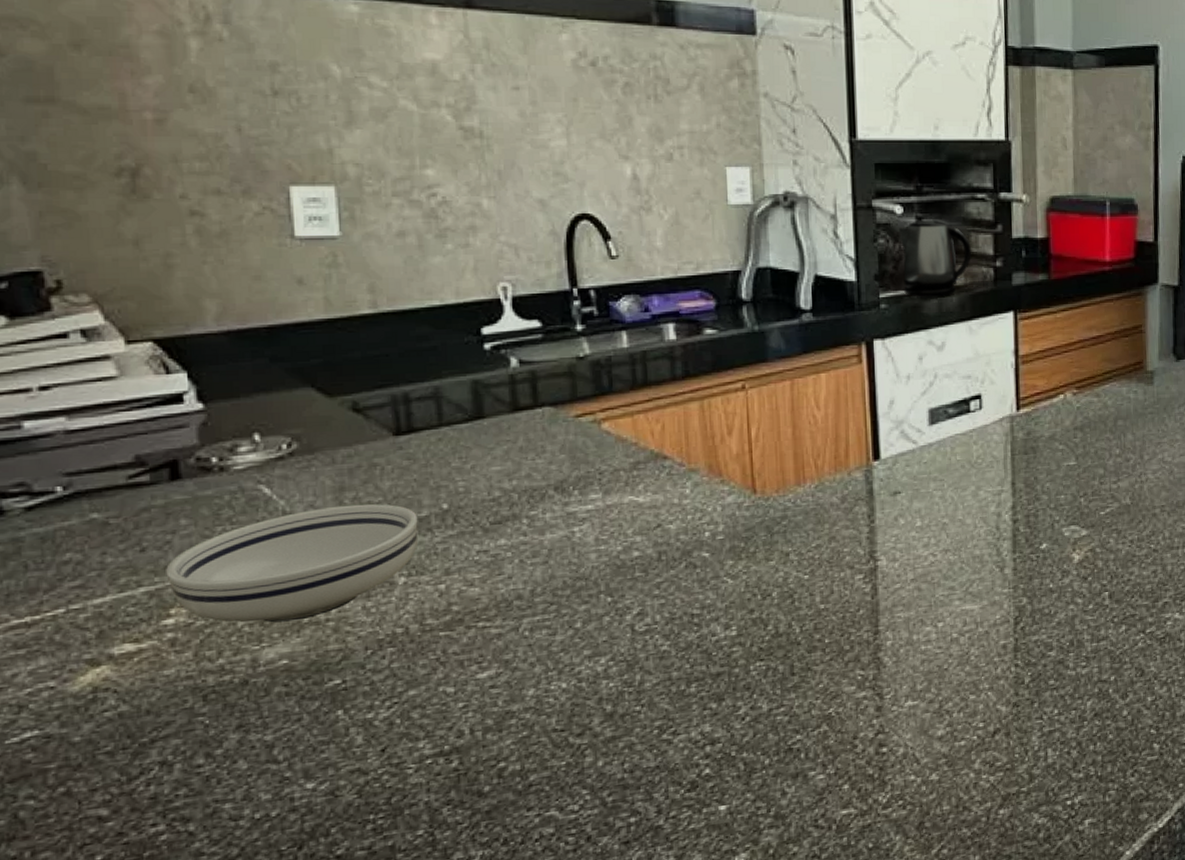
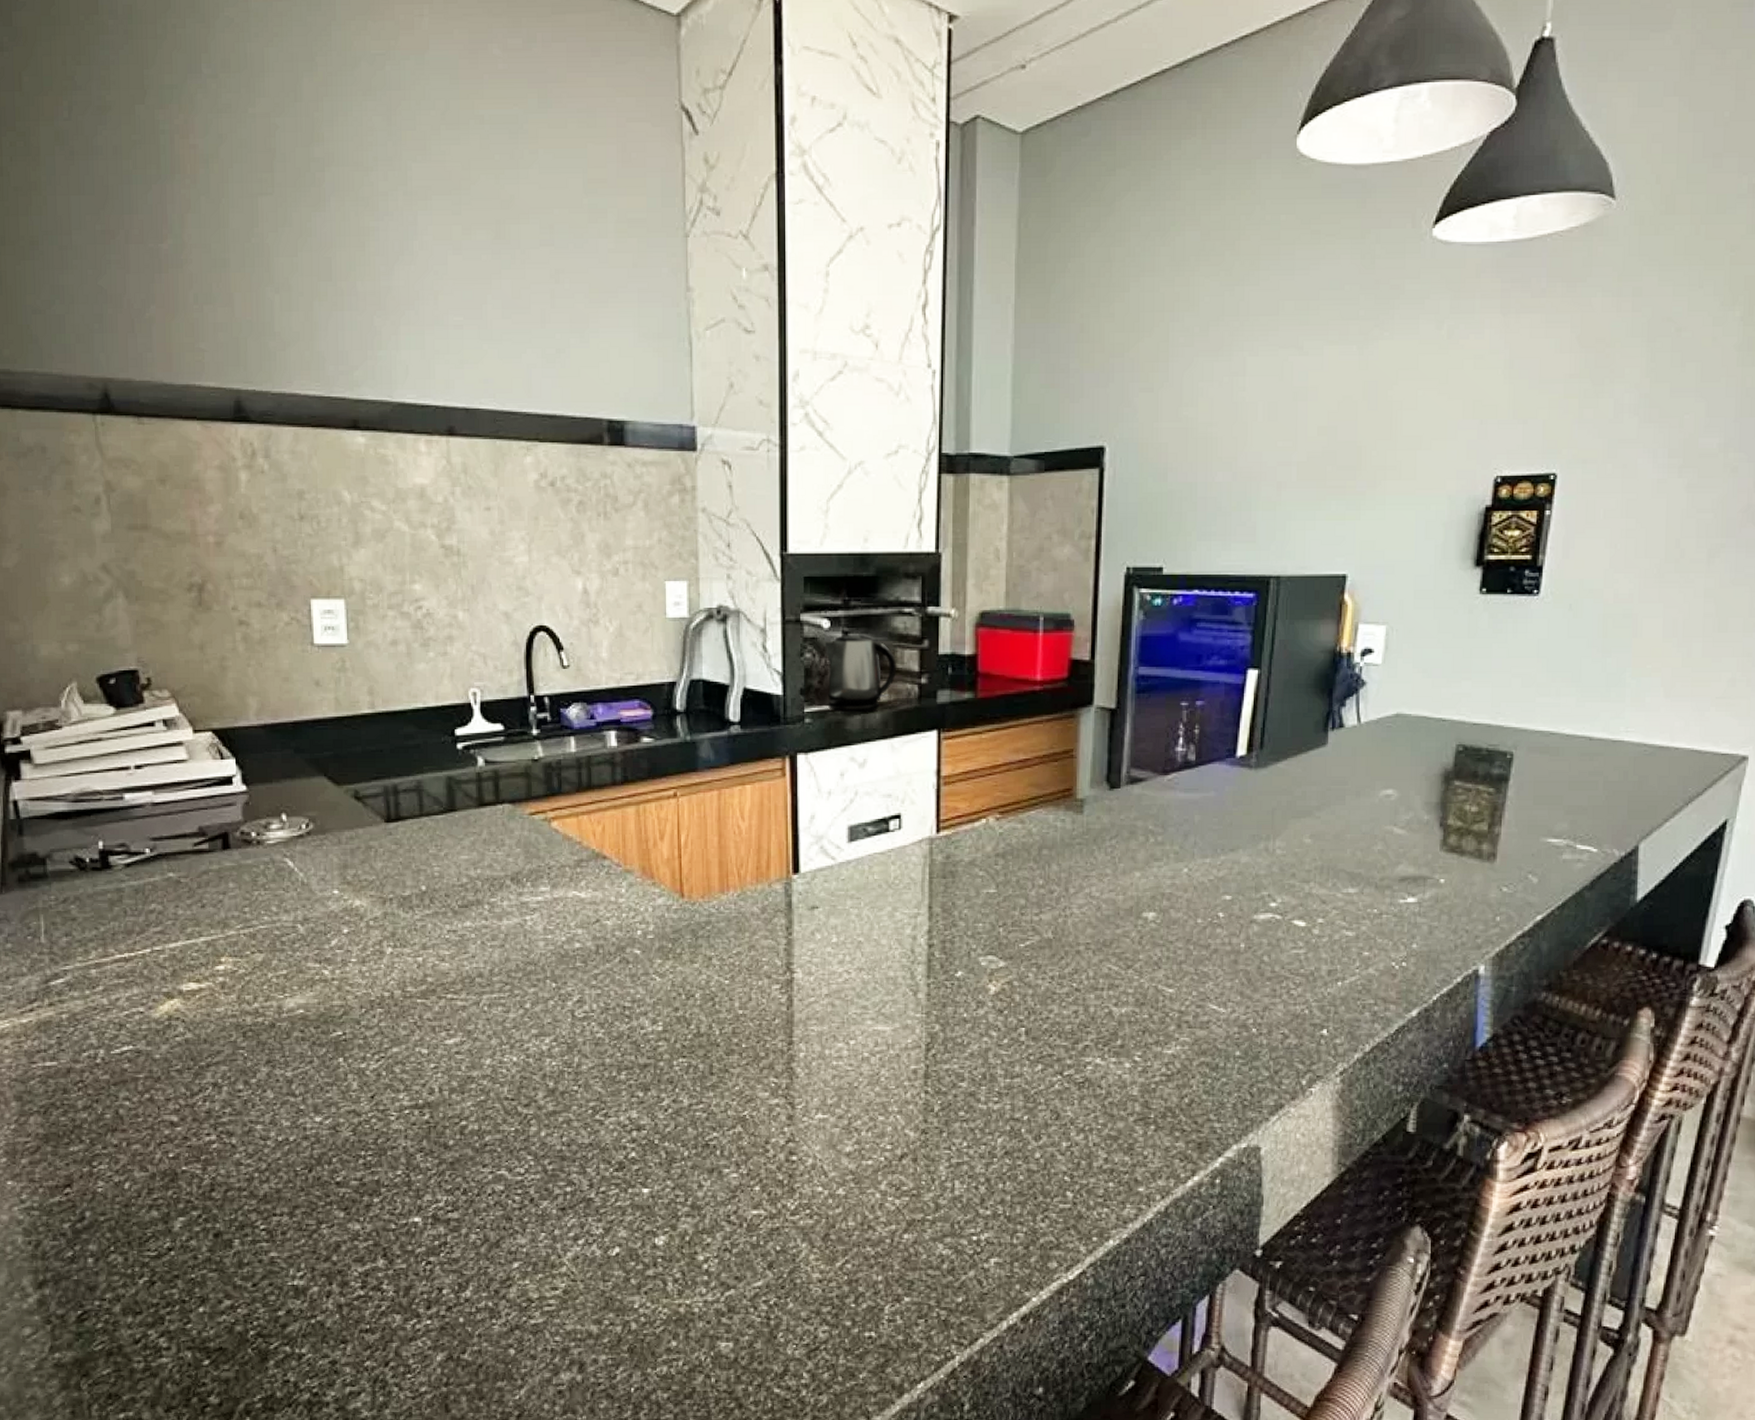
bowl: present [166,503,419,623] -> none [219,881,403,977]

